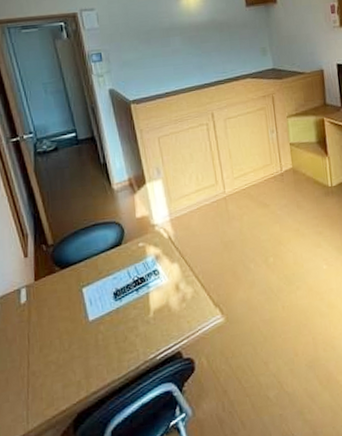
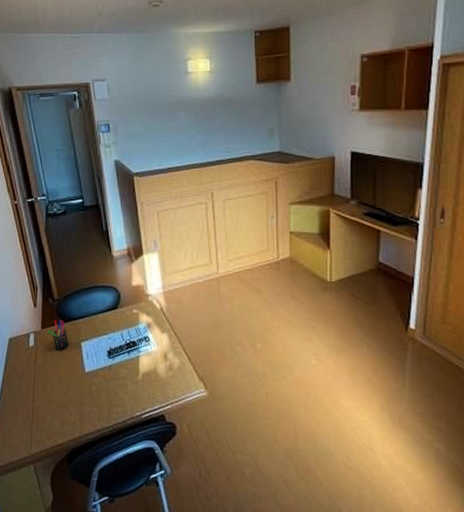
pen holder: none [42,266,68,303] -> present [47,319,69,351]

